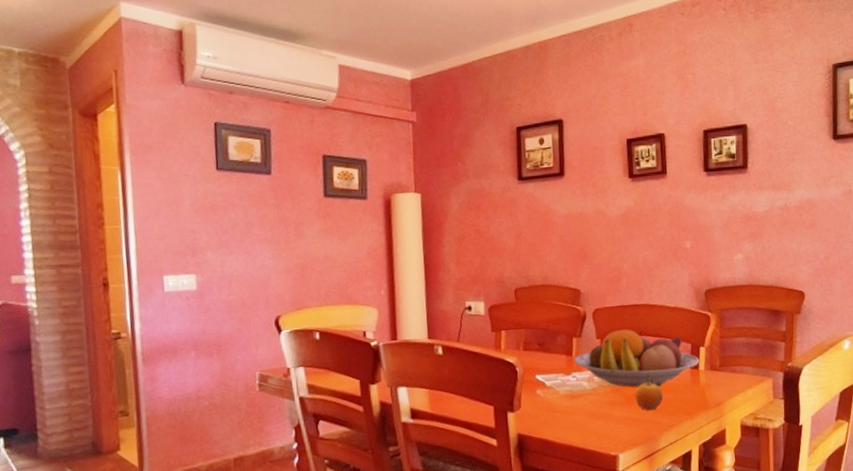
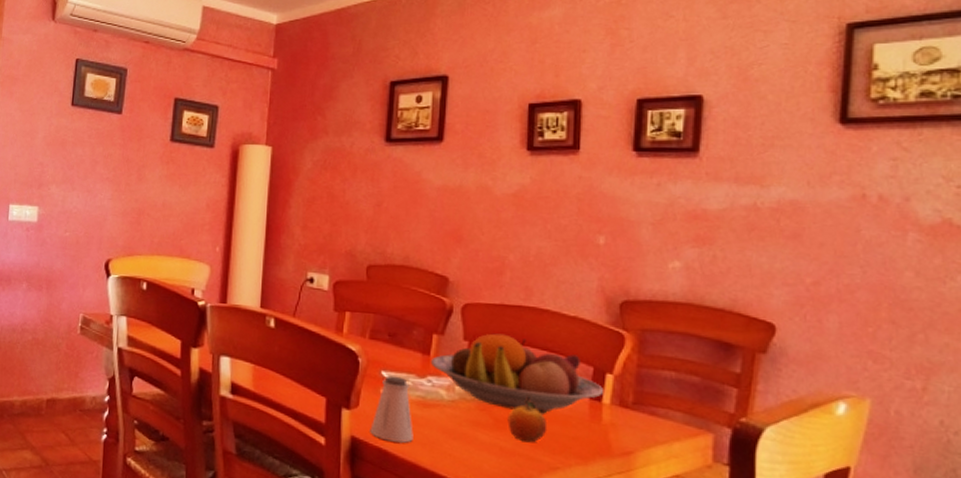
saltshaker: none [532,377,567,432] -> present [370,375,414,443]

